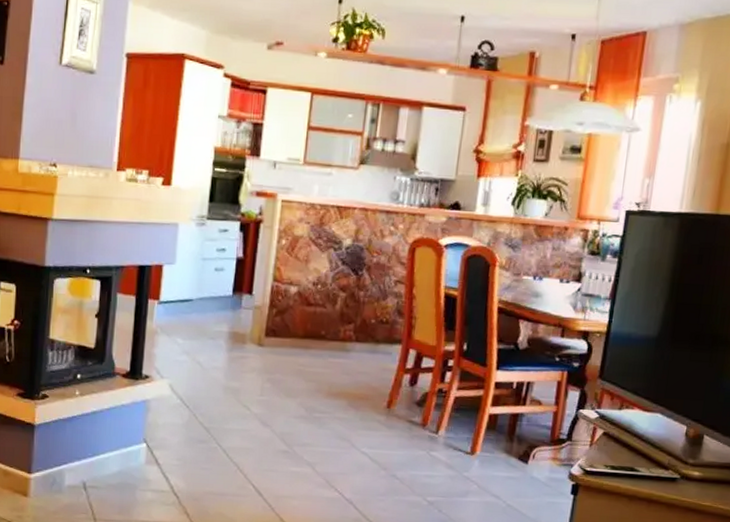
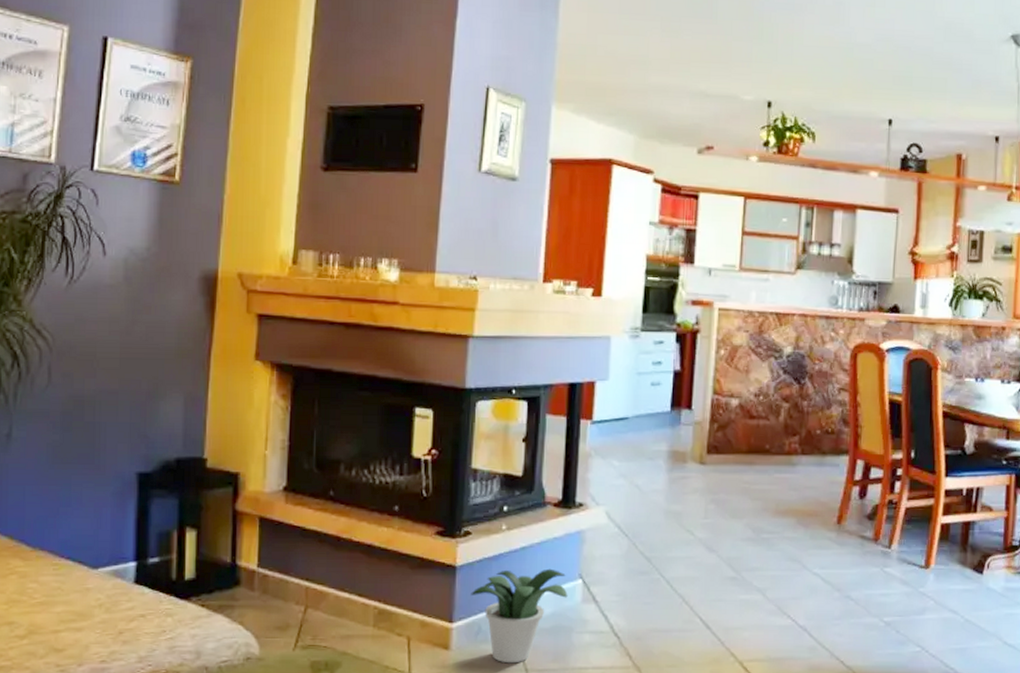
potted plant: none [47,430,133,513] -> present [471,568,568,664]

